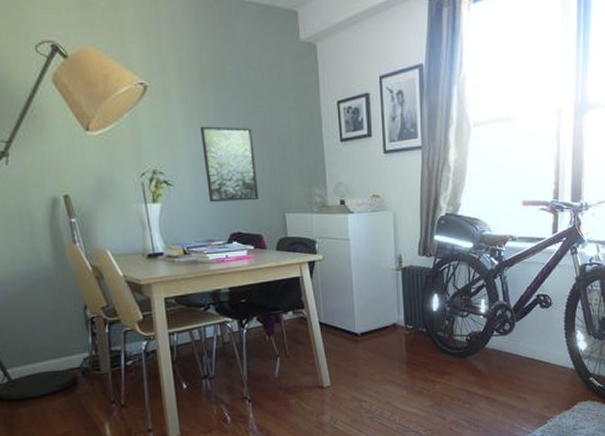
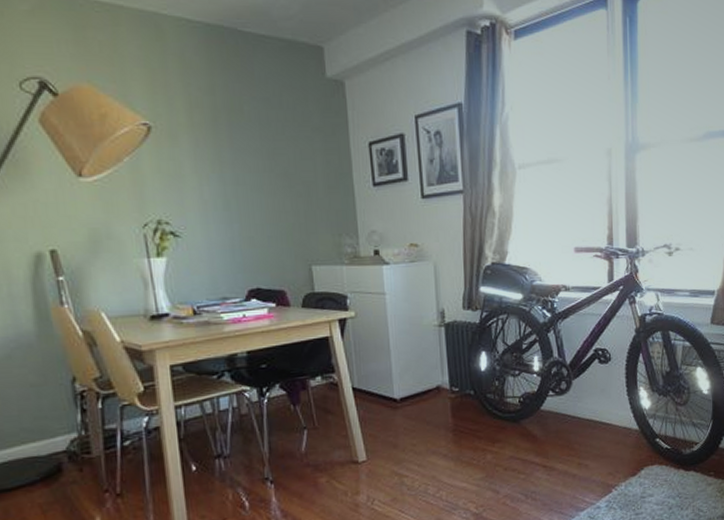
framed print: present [201,126,259,203] -> none [214,170,281,256]

